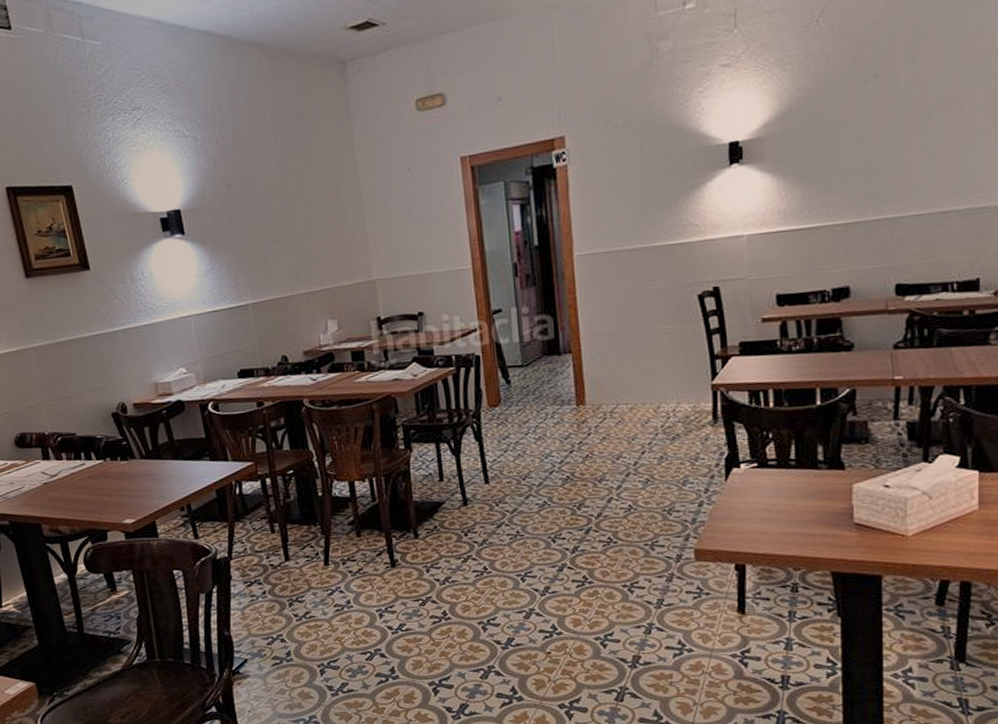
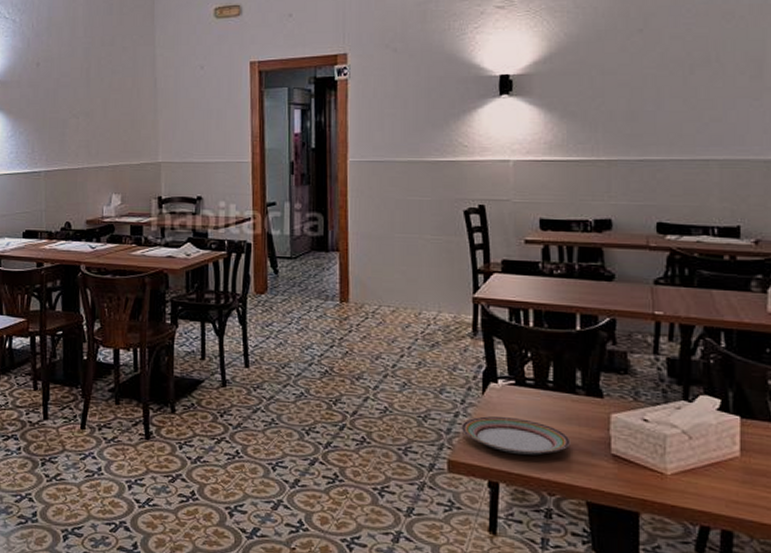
plate: none [705,500,814,535] -> present [461,416,571,455]

